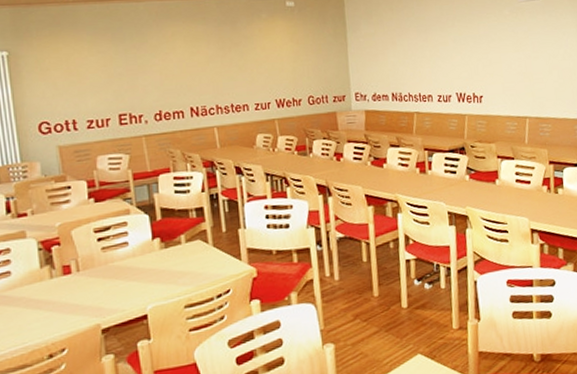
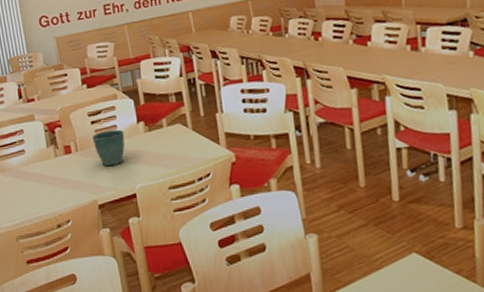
flower pot: none [98,246,137,287] -> present [92,129,125,167]

